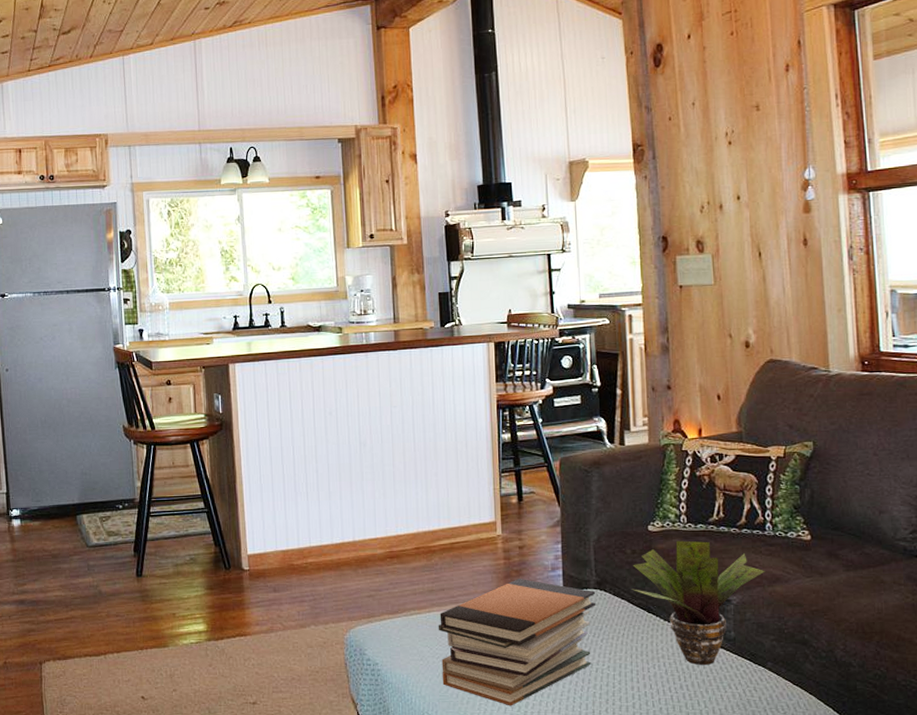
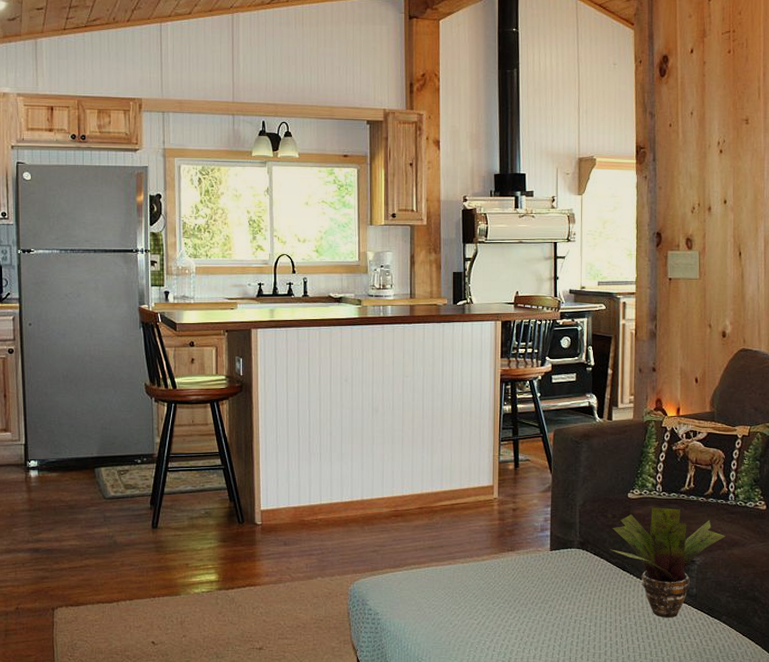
book stack: present [438,579,596,706] -> none [435,538,579,653]

